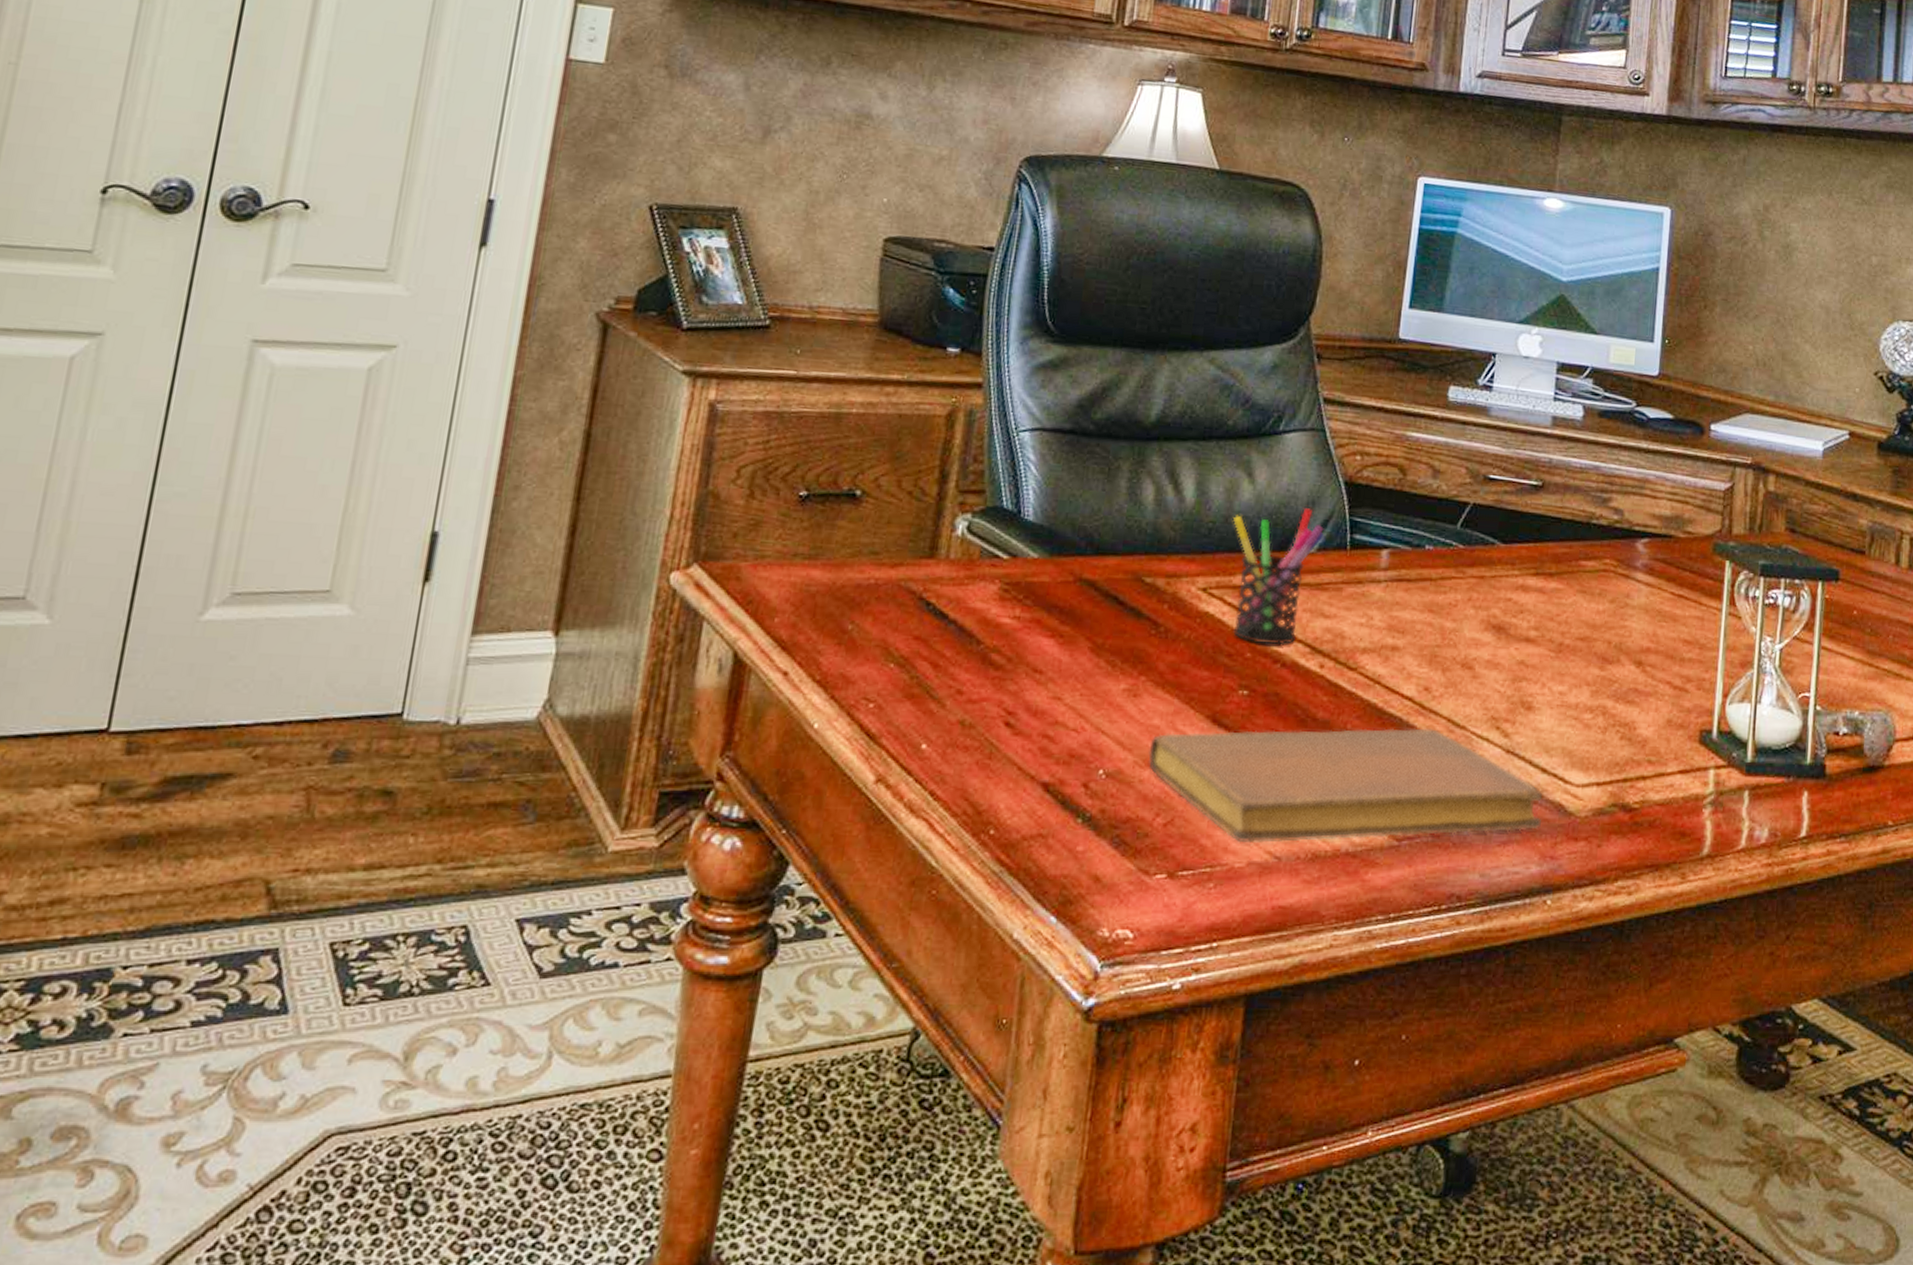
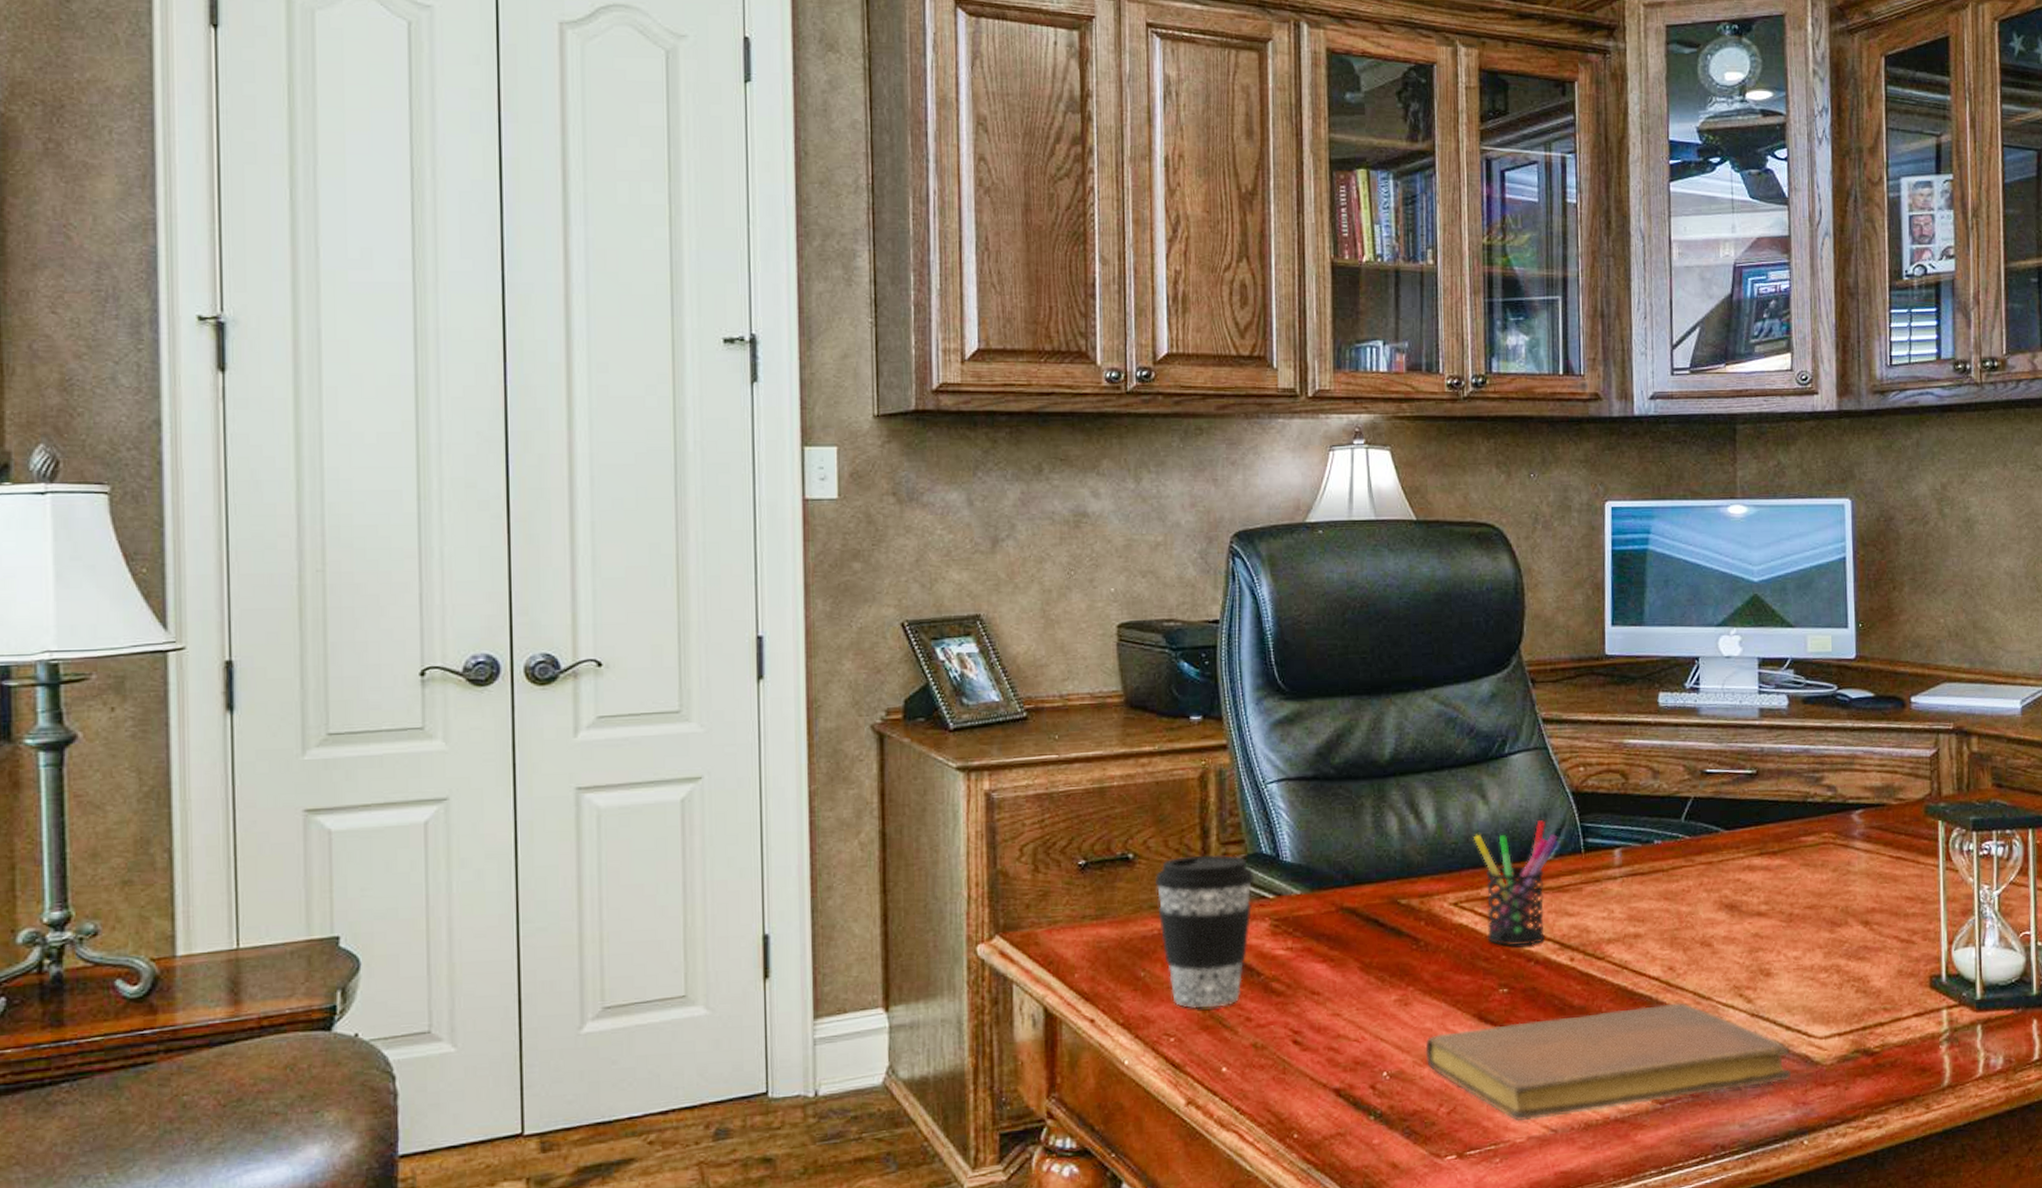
coffee cup: none [877,500,990,674] -> present [1155,854,1255,1008]

